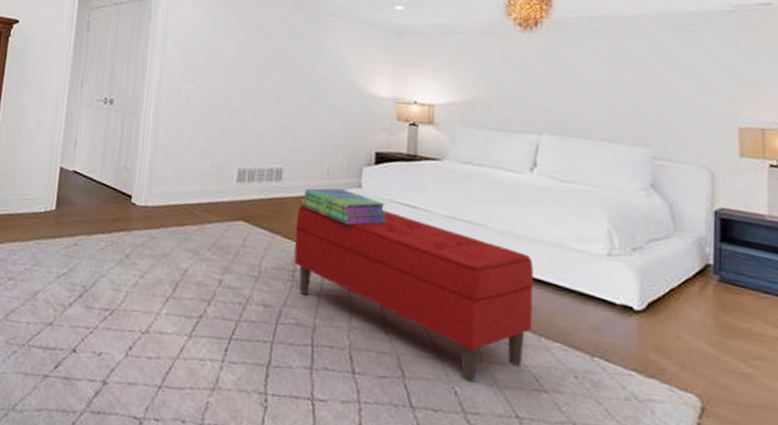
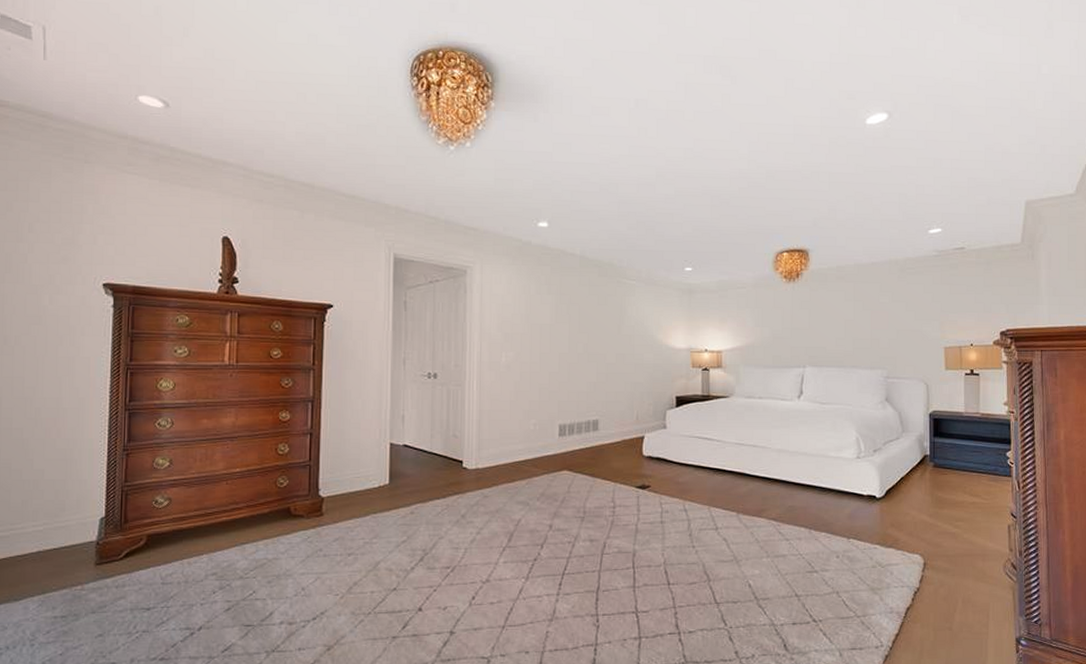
bench: present [294,205,534,383] -> none [613,445,804,575]
stack of books: present [301,188,388,225] -> none [616,431,689,462]

